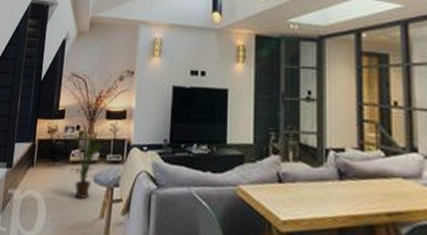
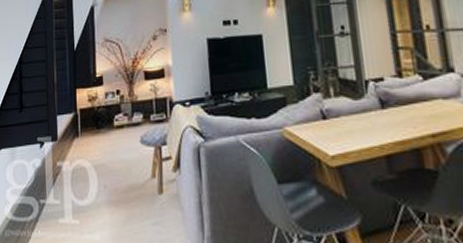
house plant: present [69,122,105,200] -> none [110,86,146,162]

